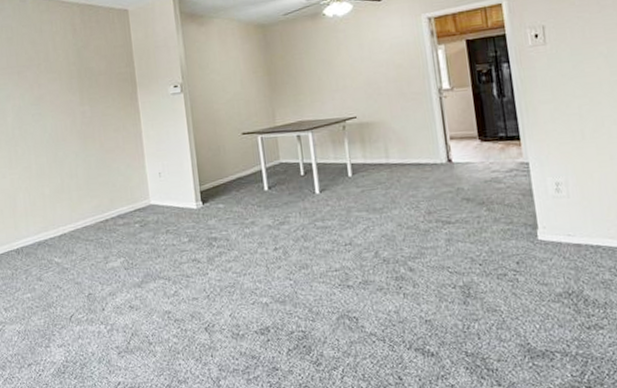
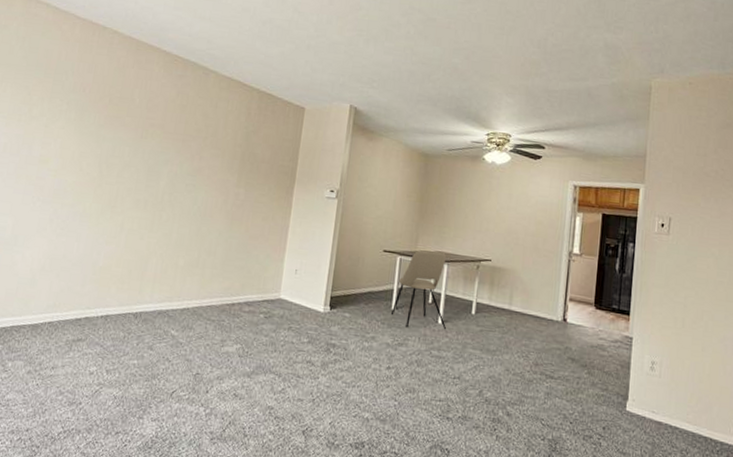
dining chair: none [264,120,326,205] -> present [390,250,447,330]

